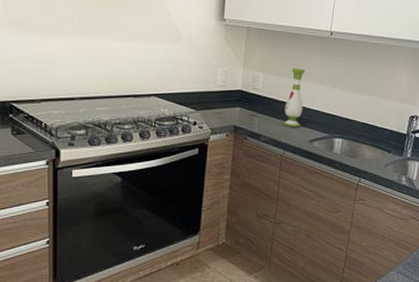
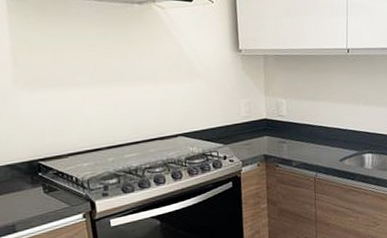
vase: present [283,68,305,127] -> none [311,89,330,149]

